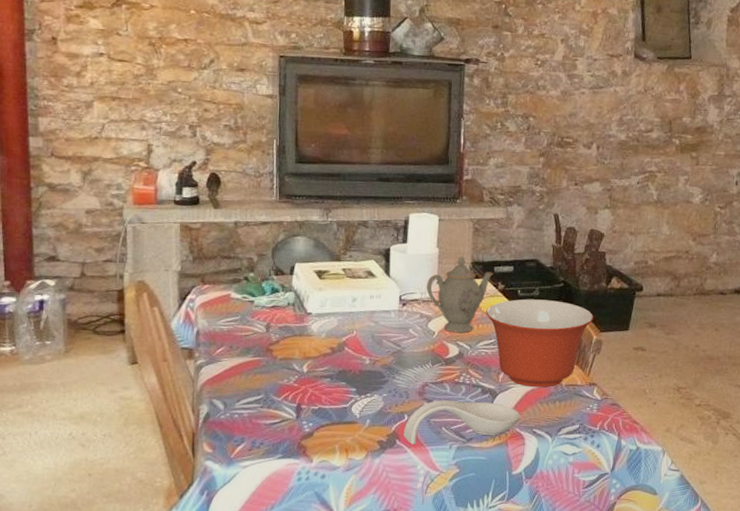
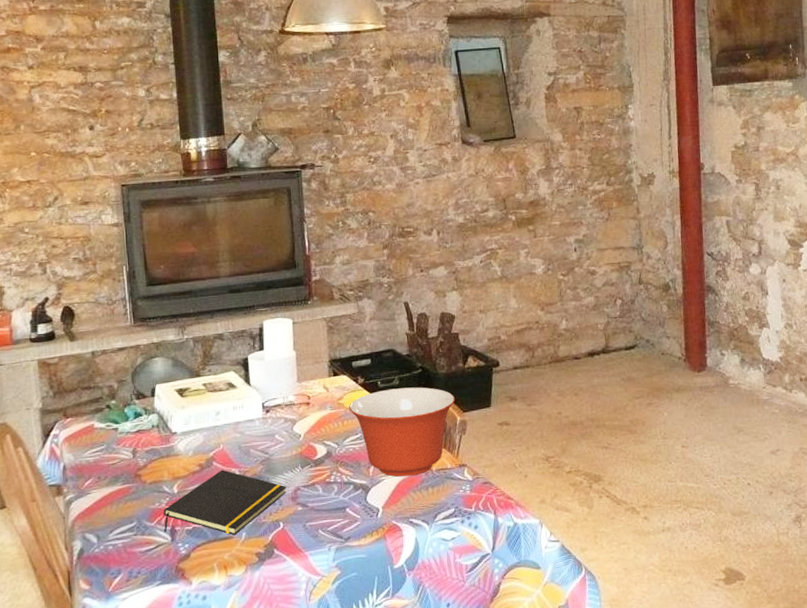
notepad: none [290,355,415,421] -> present [163,469,287,536]
spoon rest: present [404,400,521,445] -> none [281,497,396,552]
teapot: present [427,256,494,334] -> none [288,356,353,433]

